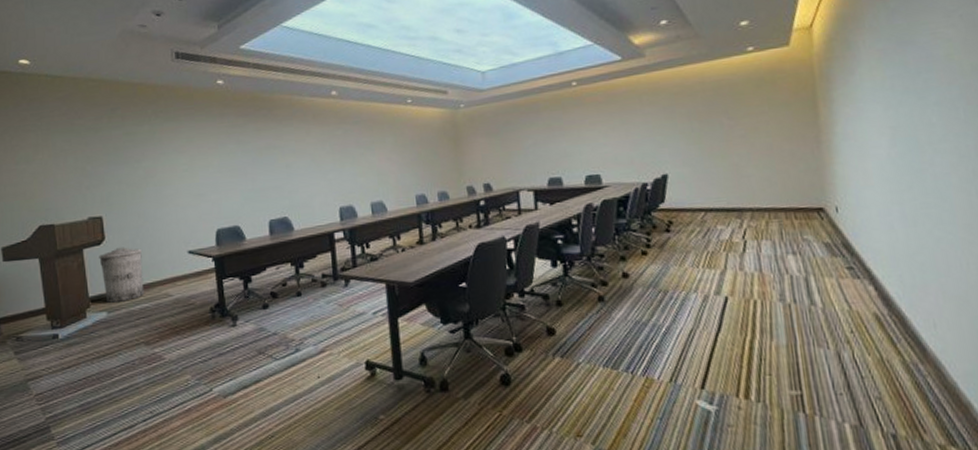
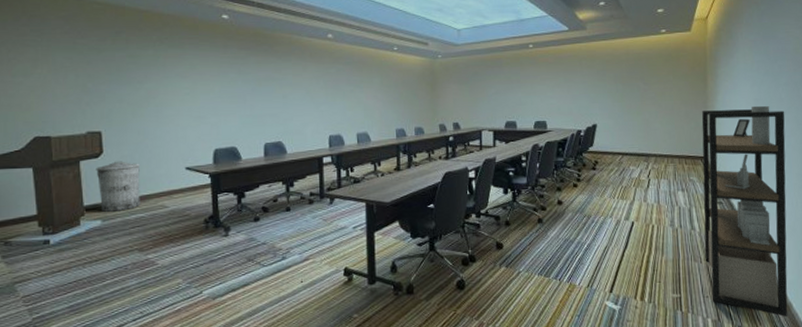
shelving unit: none [814,134,967,421] -> present [701,105,788,317]

